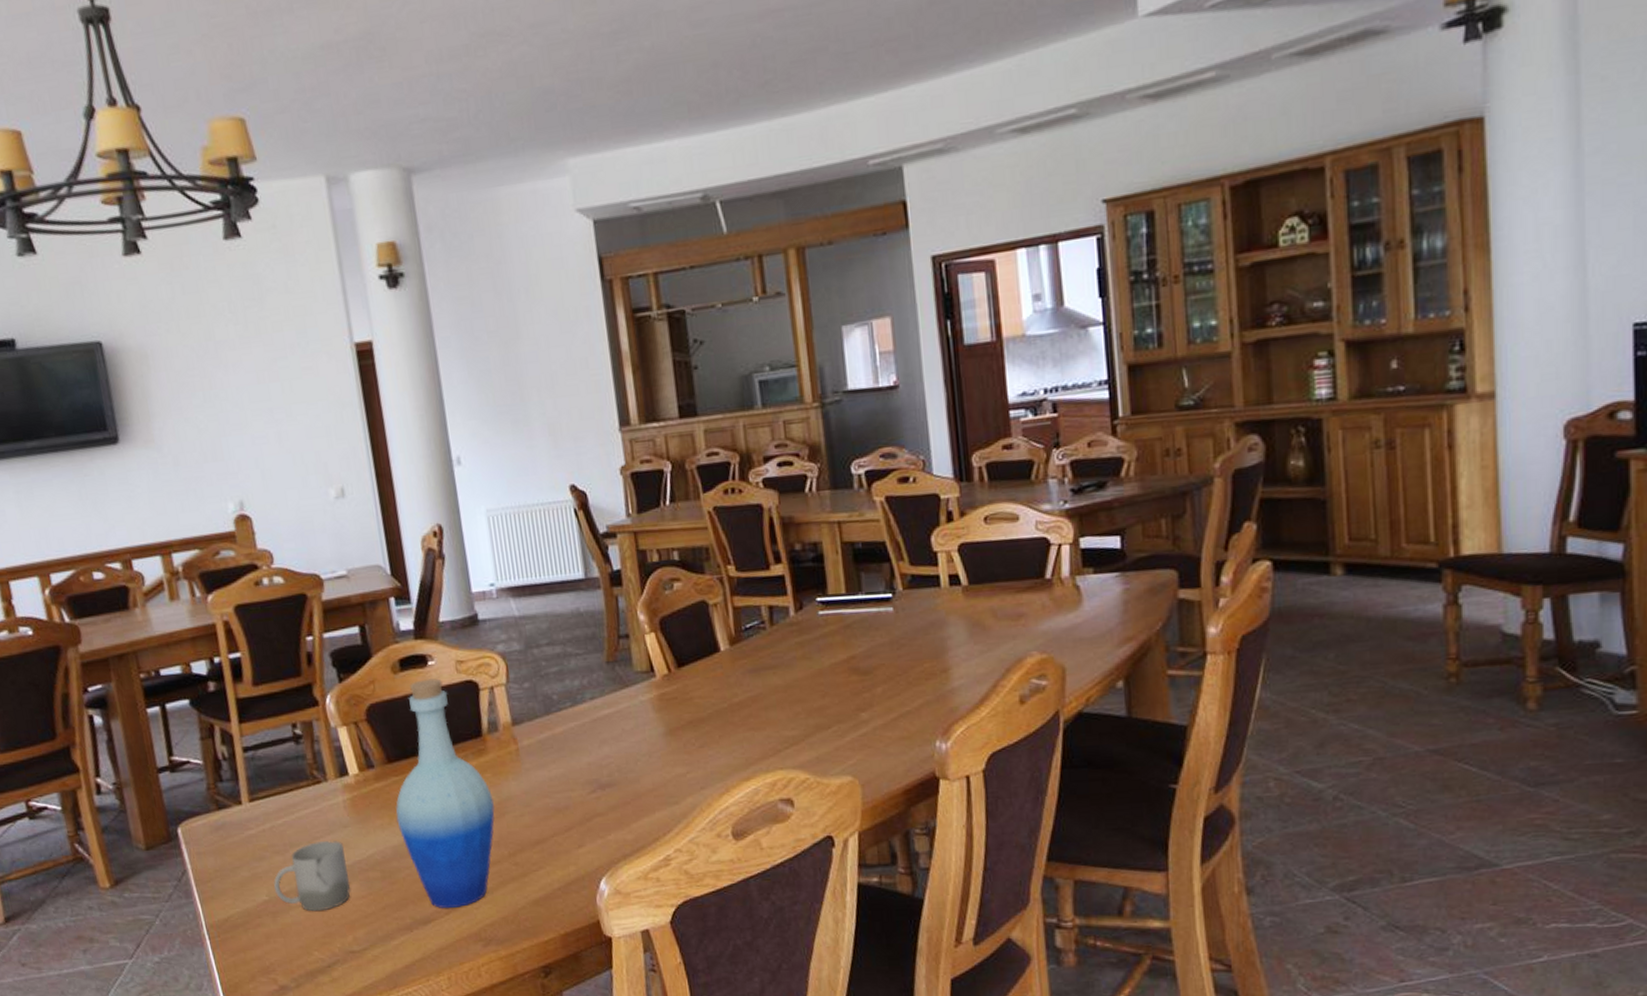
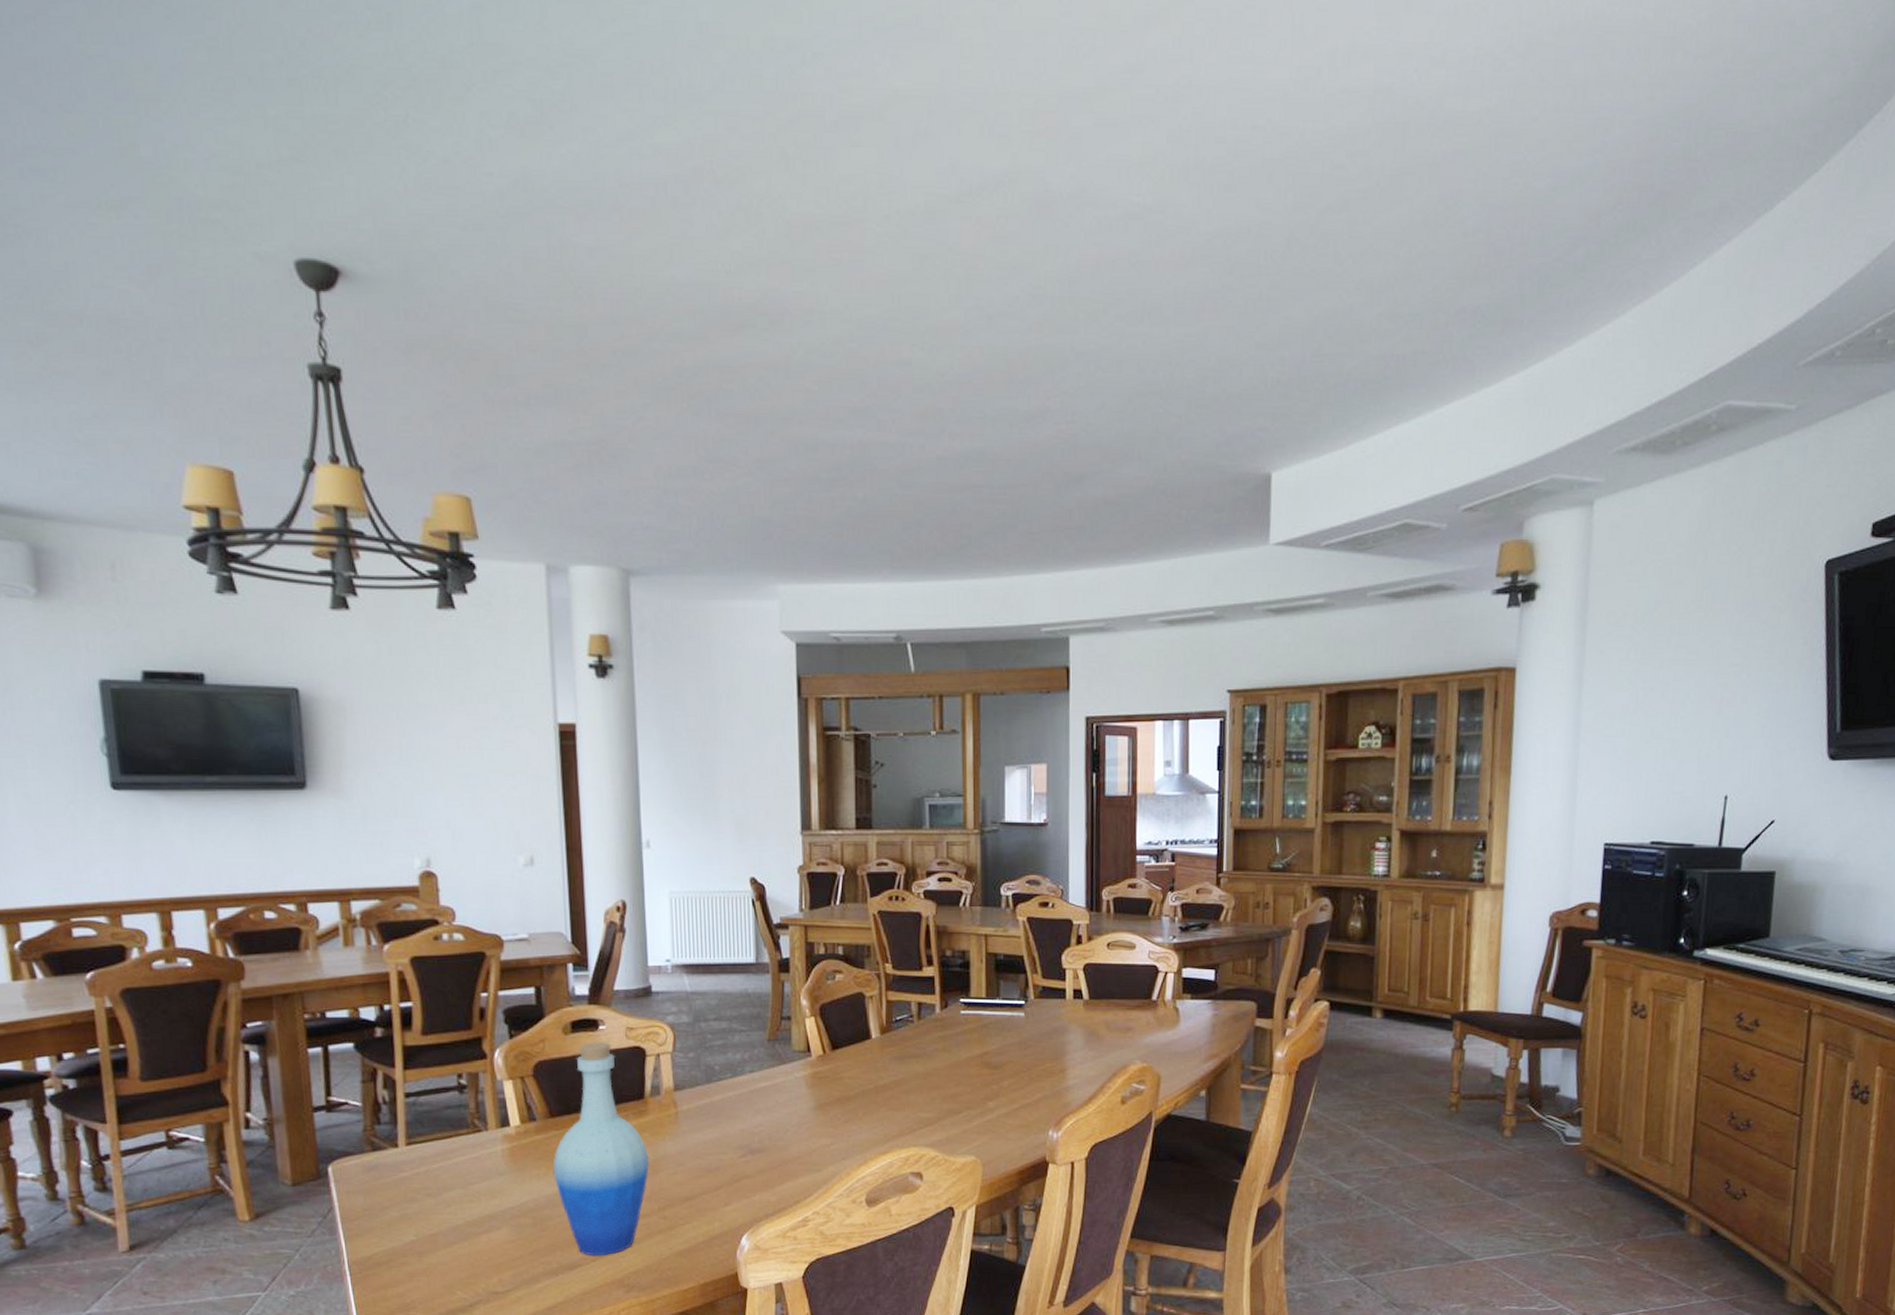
cup: present [273,841,350,912] -> none [422,1187,500,1253]

